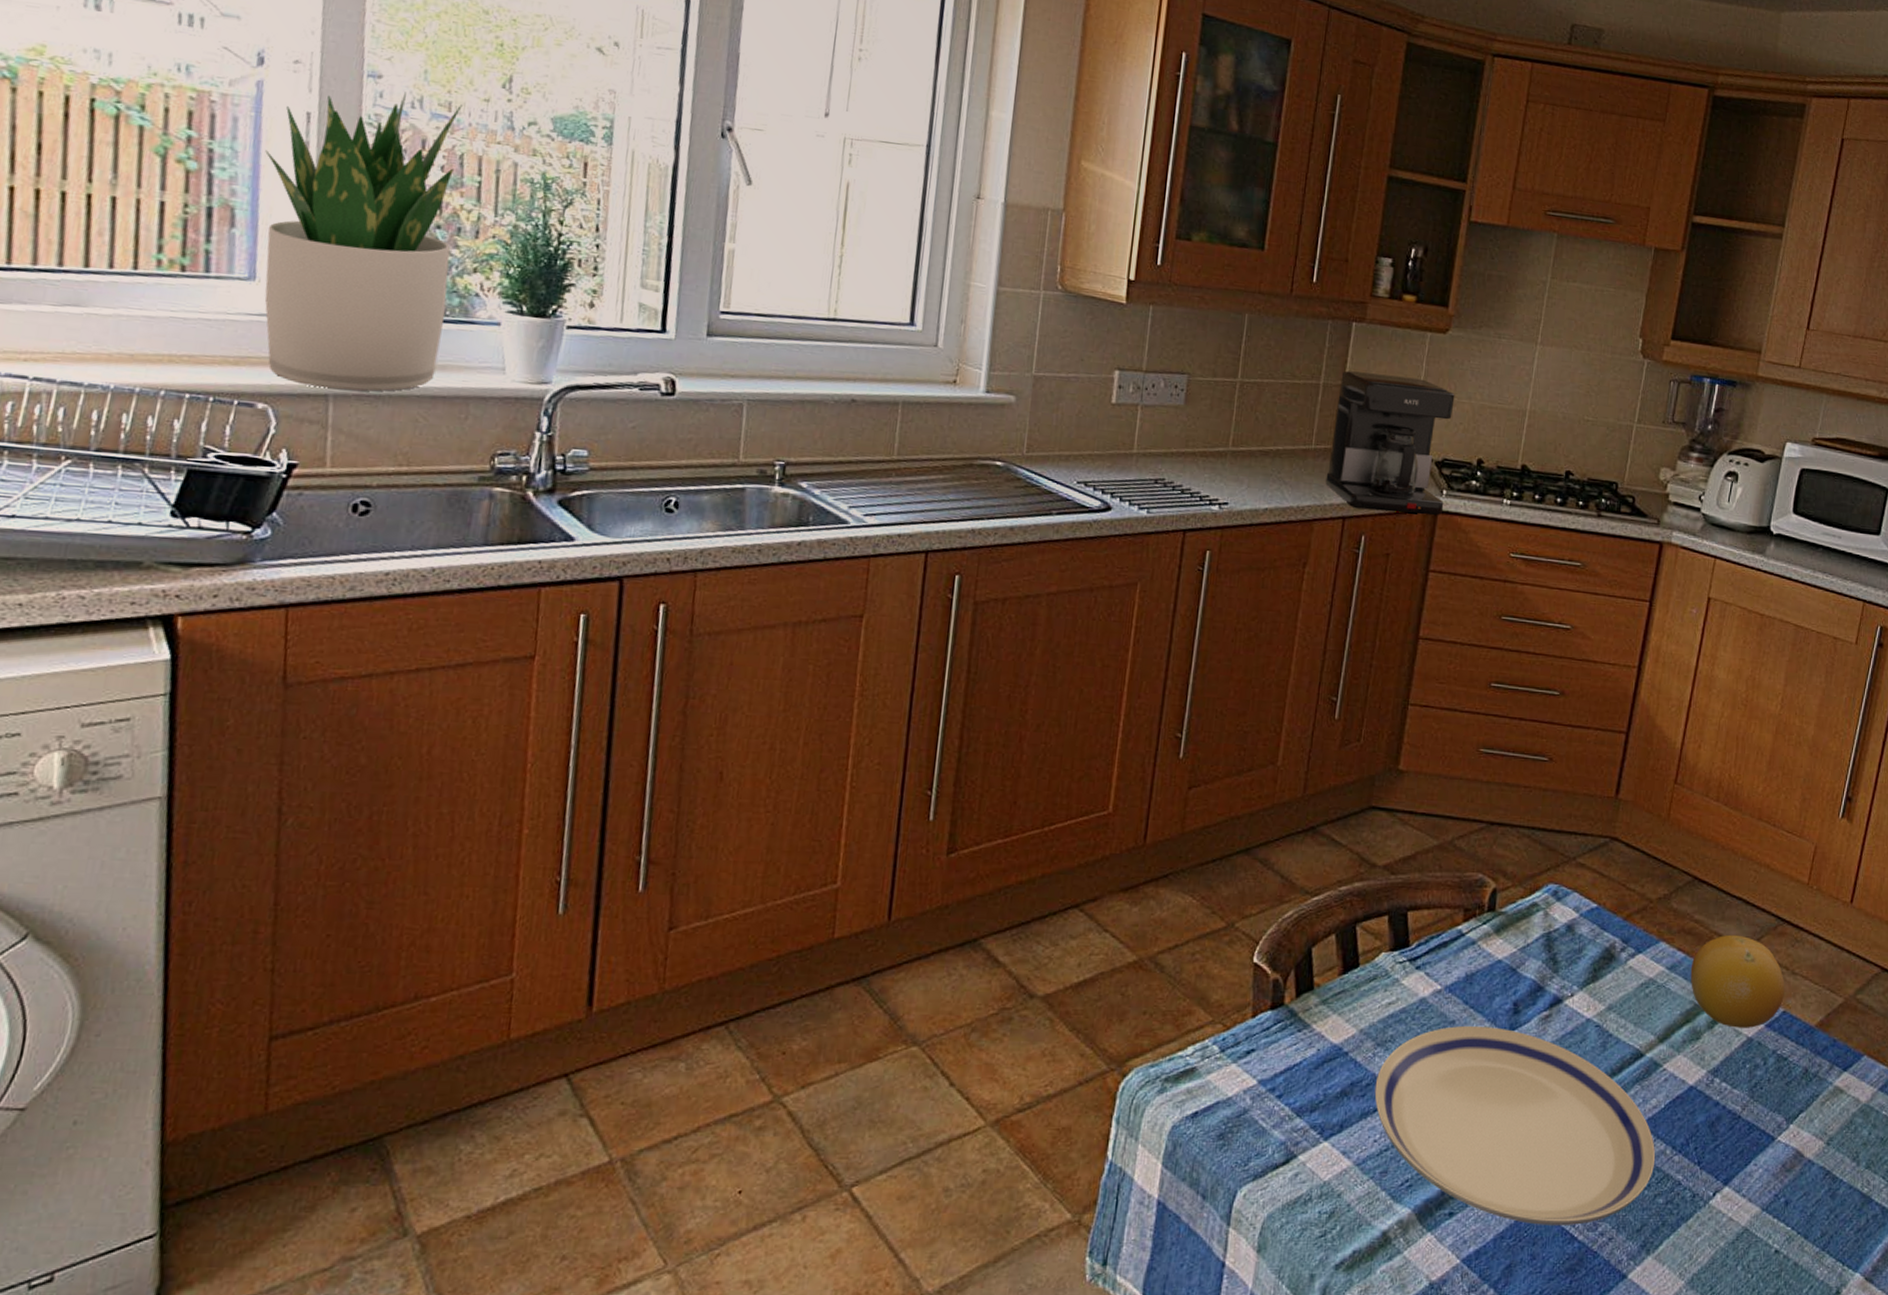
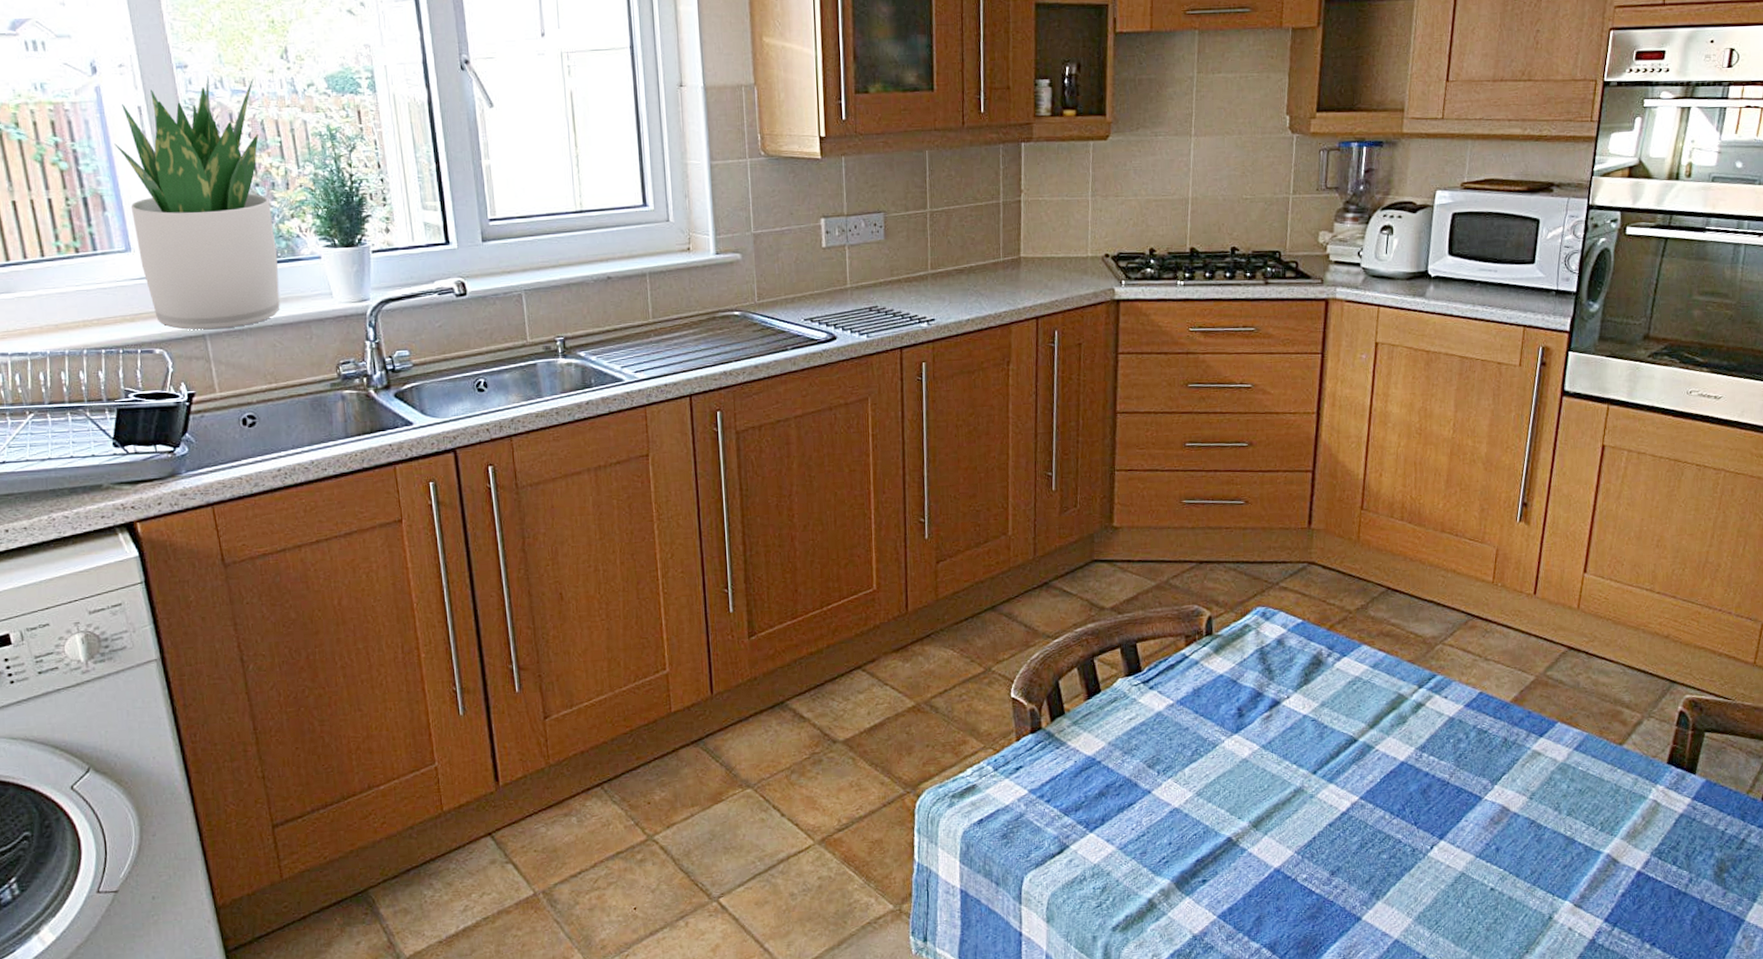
coffee maker: present [1325,370,1455,515] -> none [1016,184,1124,308]
plate: present [1374,1025,1656,1225] -> none [1127,729,1377,884]
fruit: present [1690,934,1785,1028] -> none [1392,632,1480,710]

